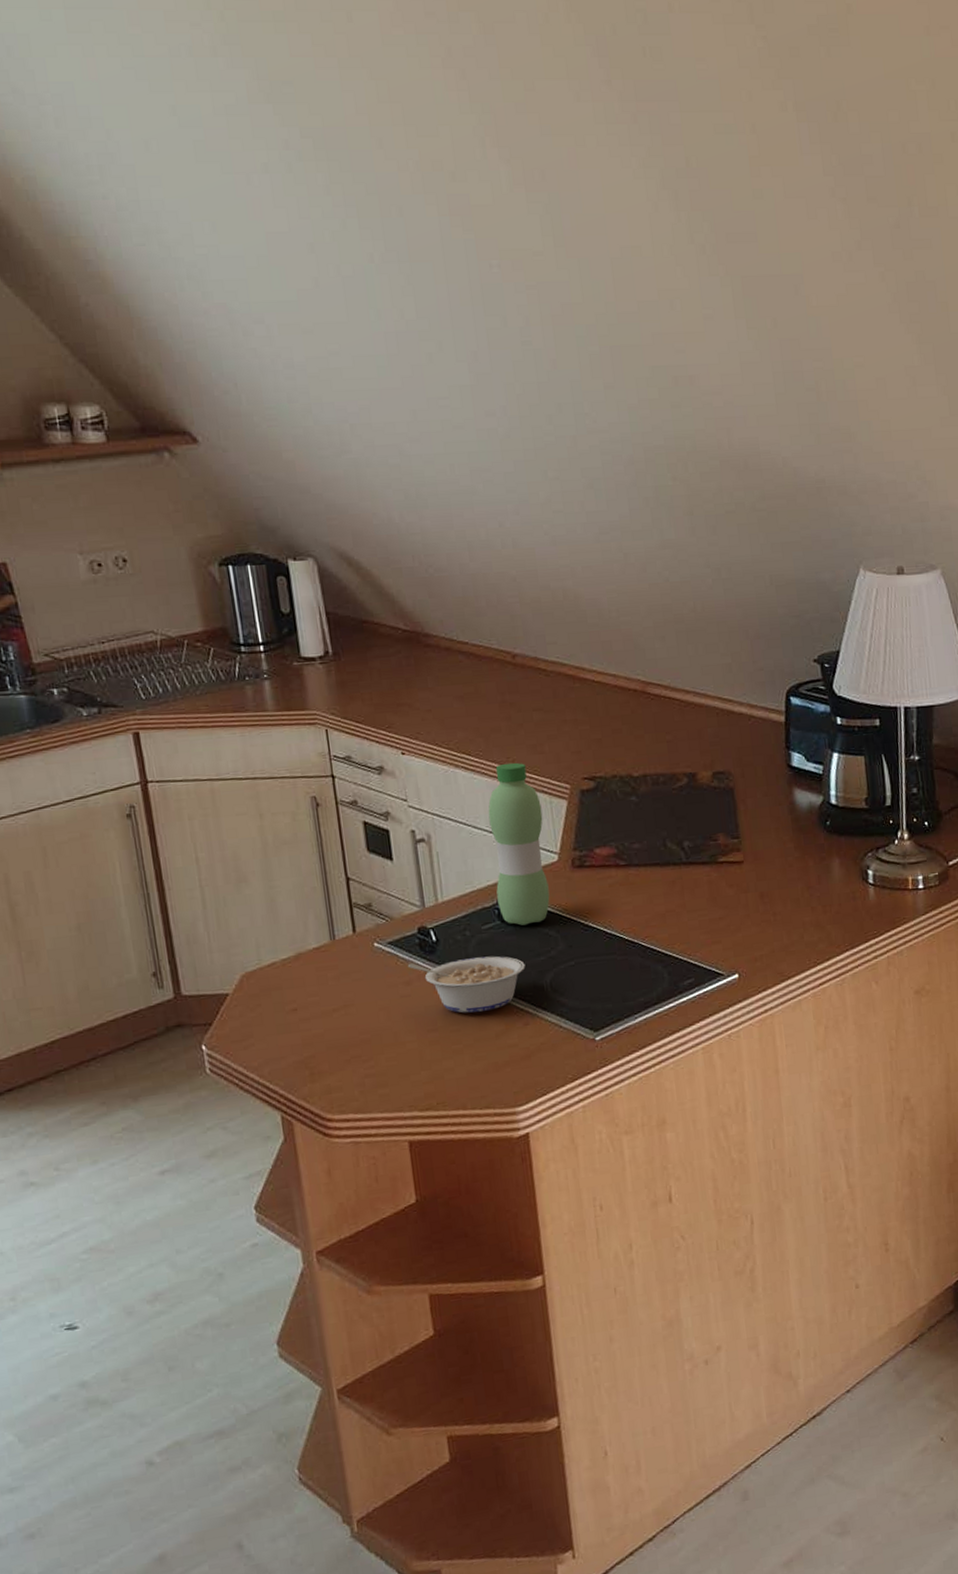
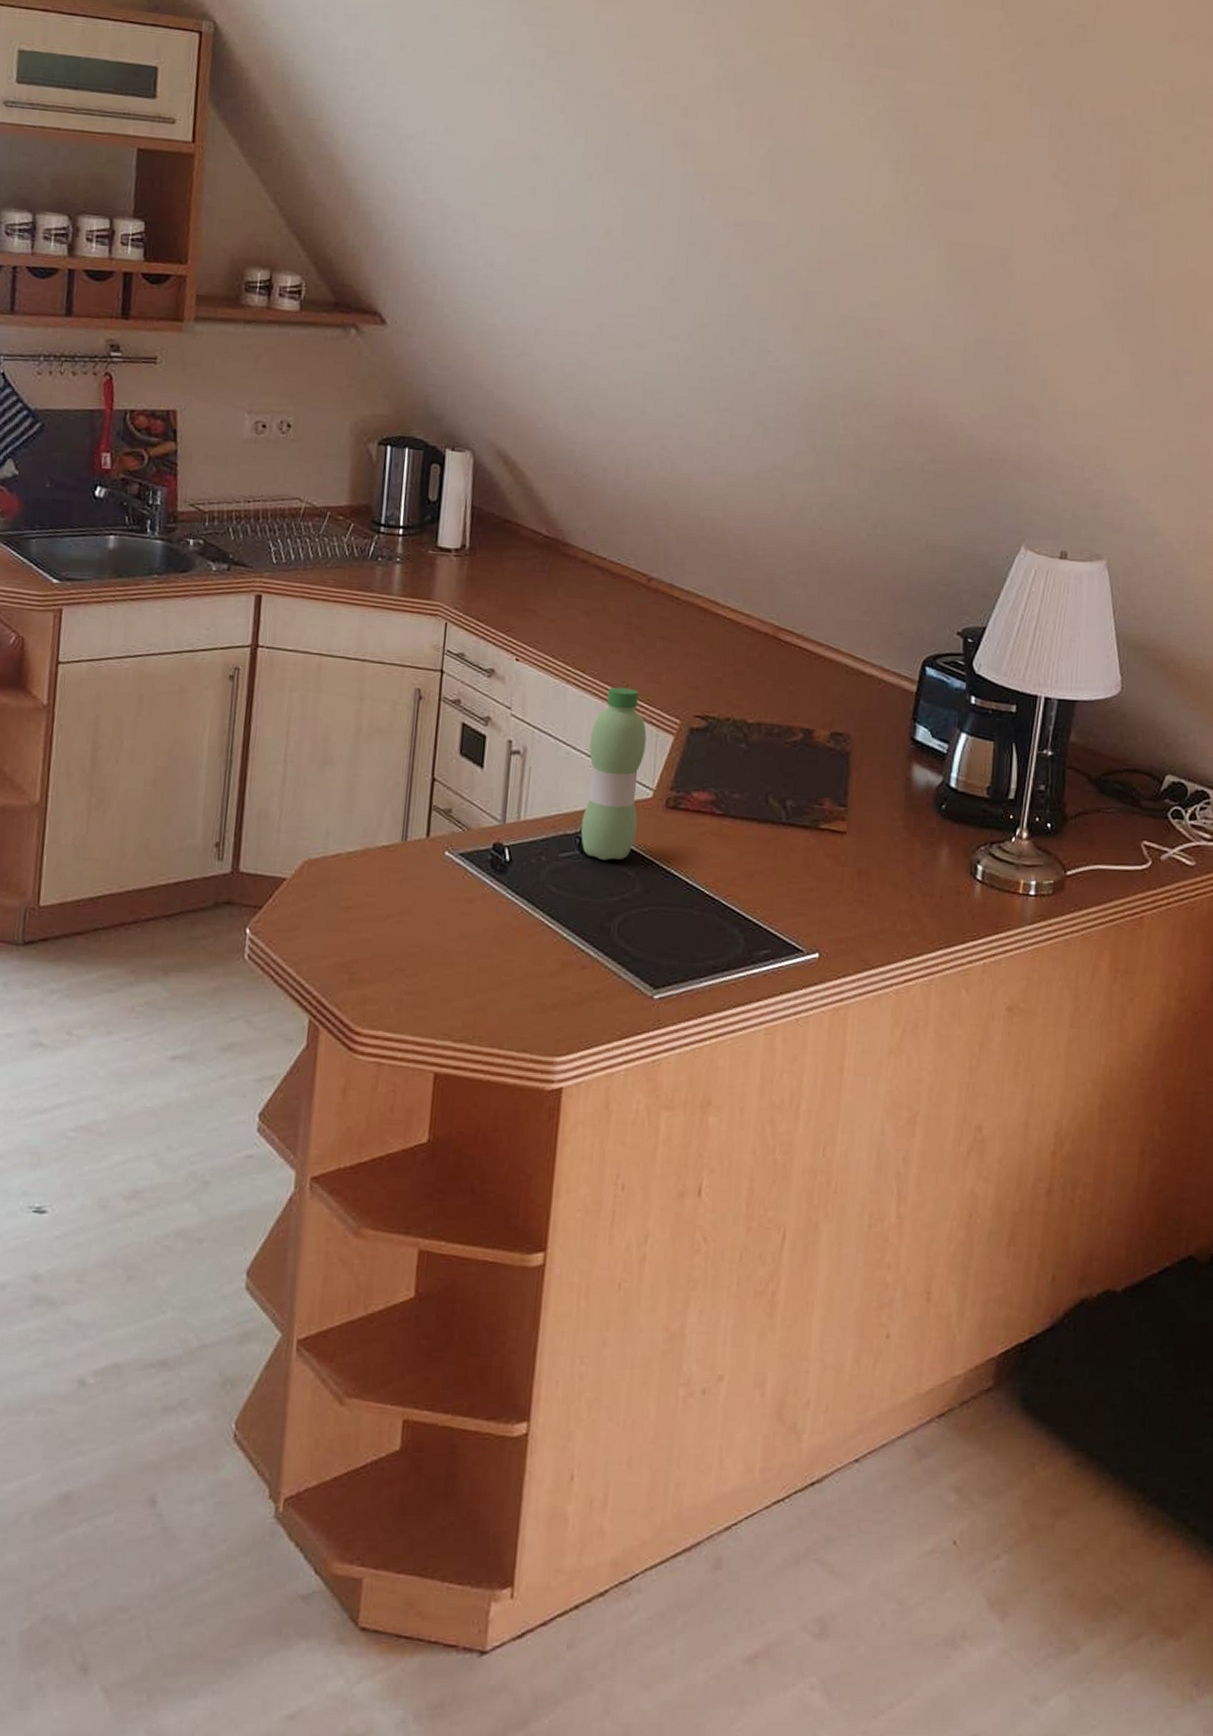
legume: present [407,956,525,1013] -> none [474,879,596,945]

